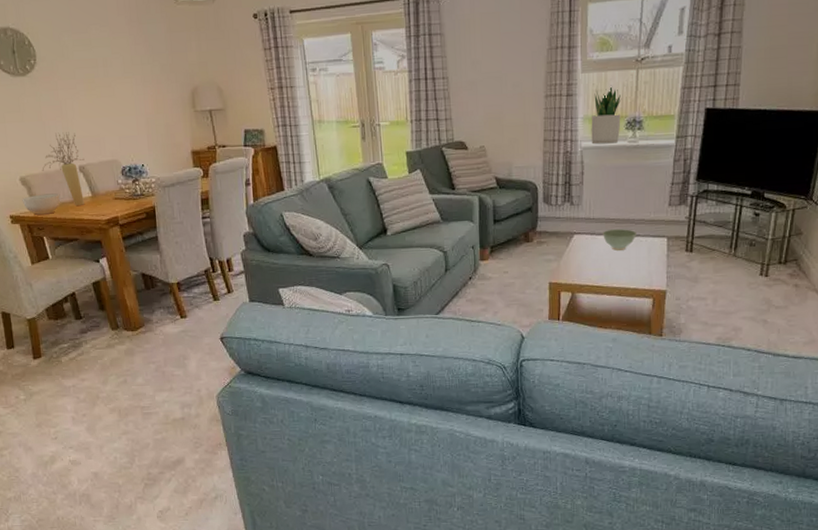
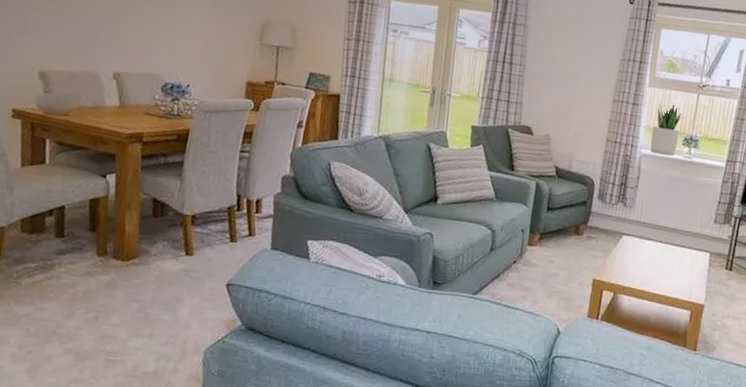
flower arrangement: present [42,132,85,207] -> none [68,34,123,114]
bowl: present [603,229,636,251] -> none [650,236,682,258]

